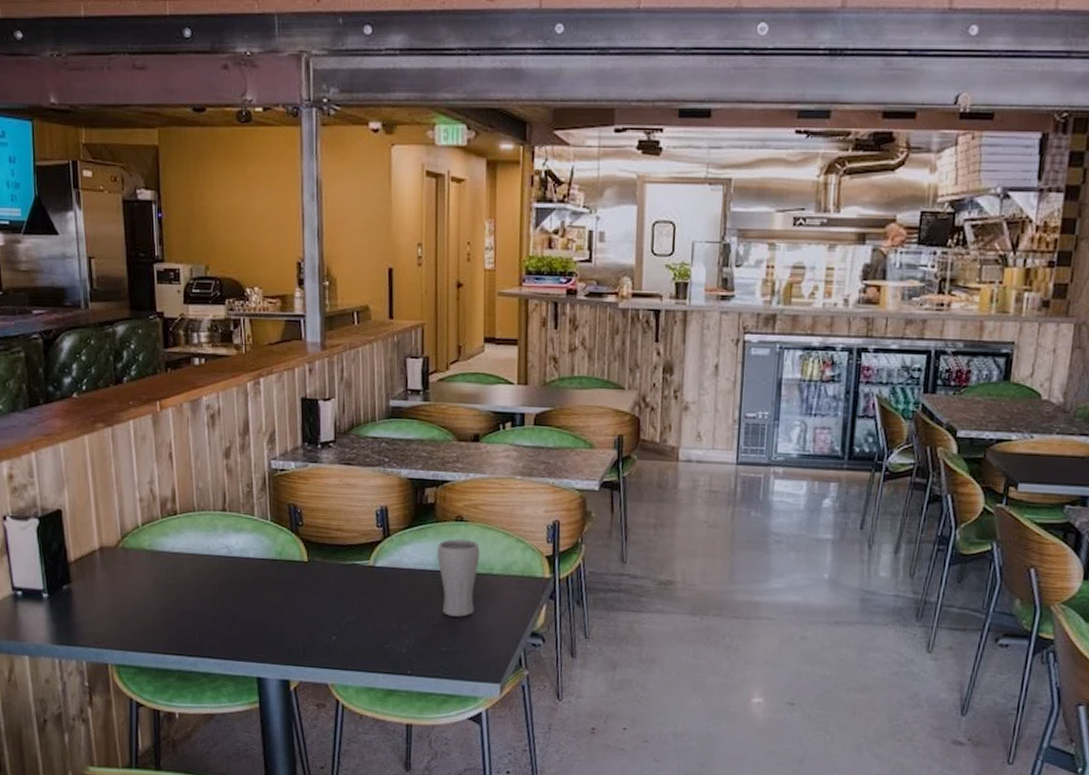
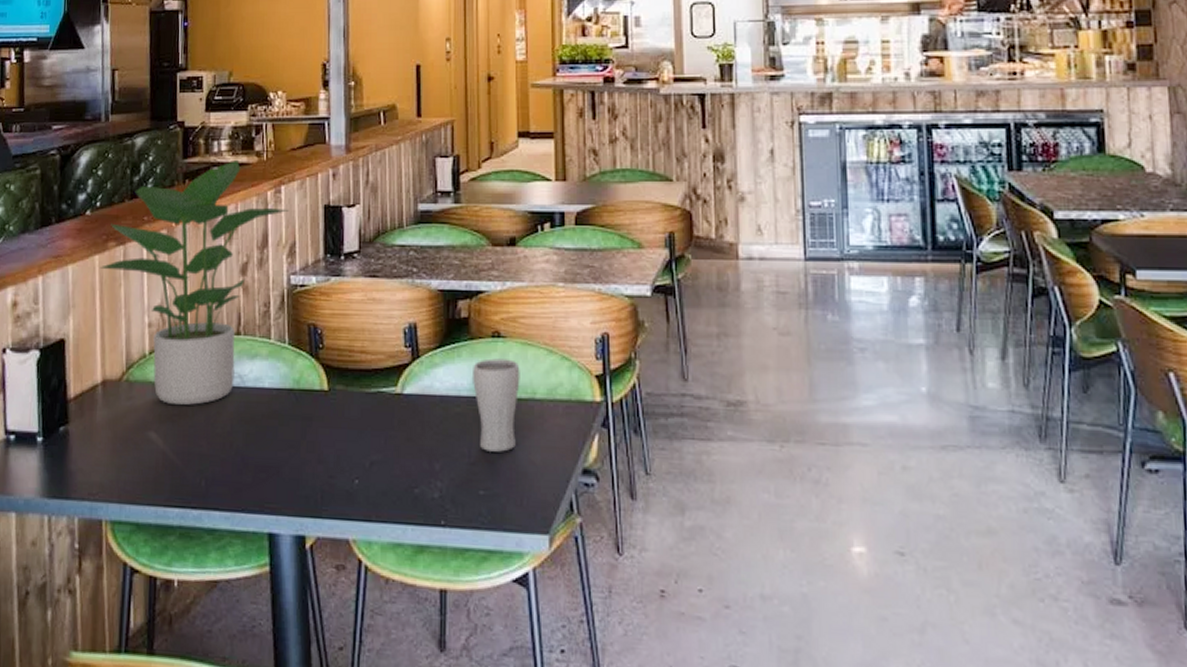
potted plant: none [90,351,268,571] -> present [100,159,289,405]

